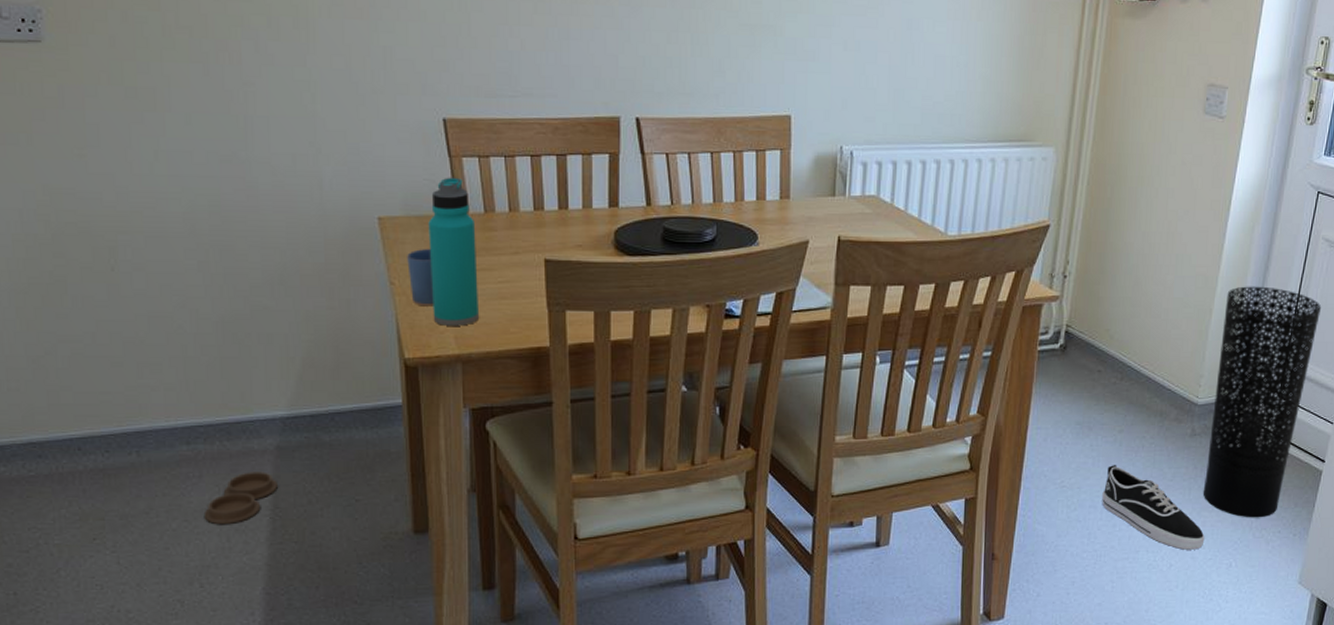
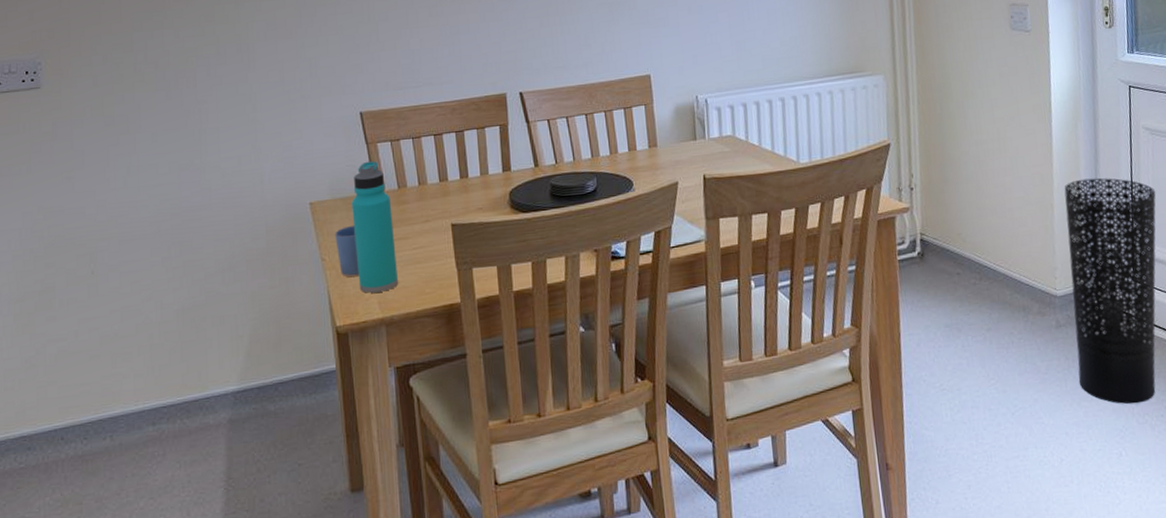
pet bowl: present [203,472,278,524] -> none [167,445,231,499]
shoe: present [1102,465,1205,550] -> none [982,363,1090,443]

